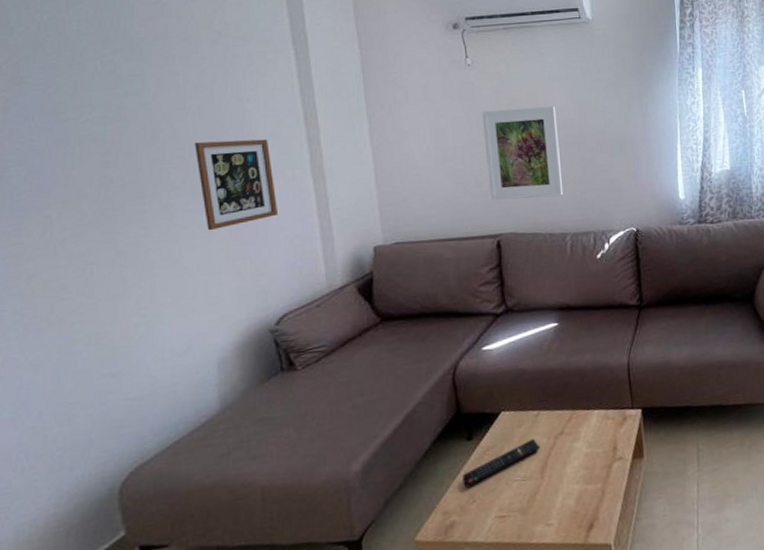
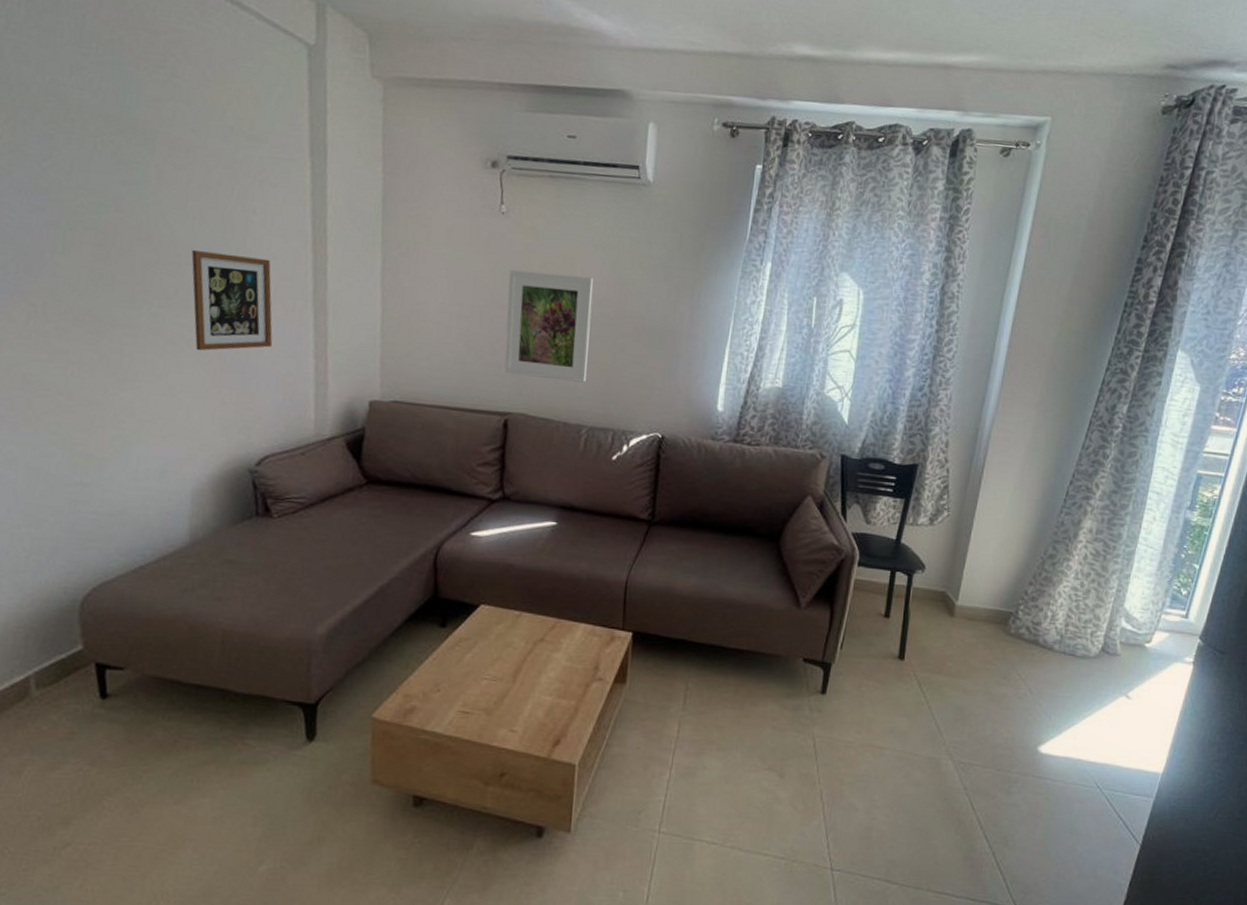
remote control: present [462,438,539,488] -> none [429,639,516,675]

